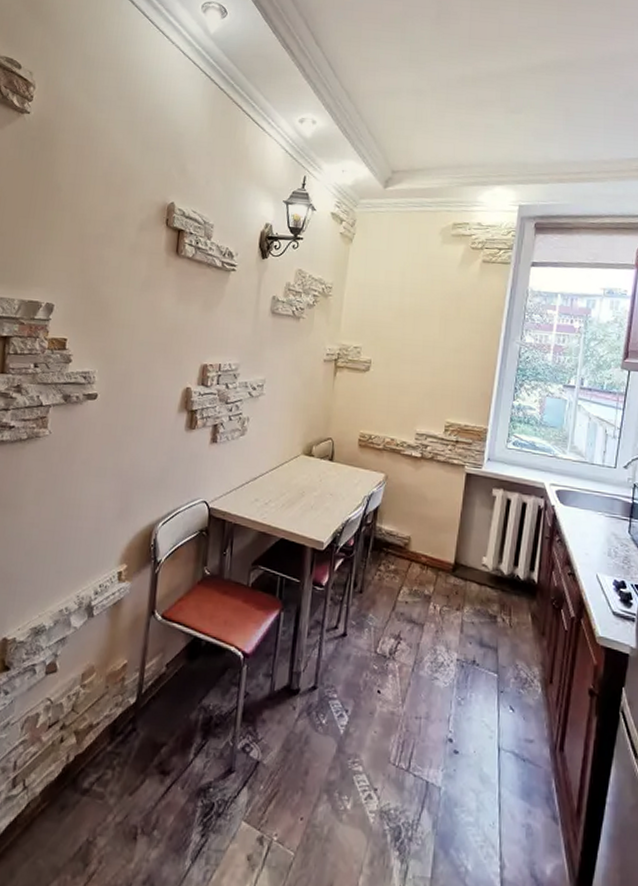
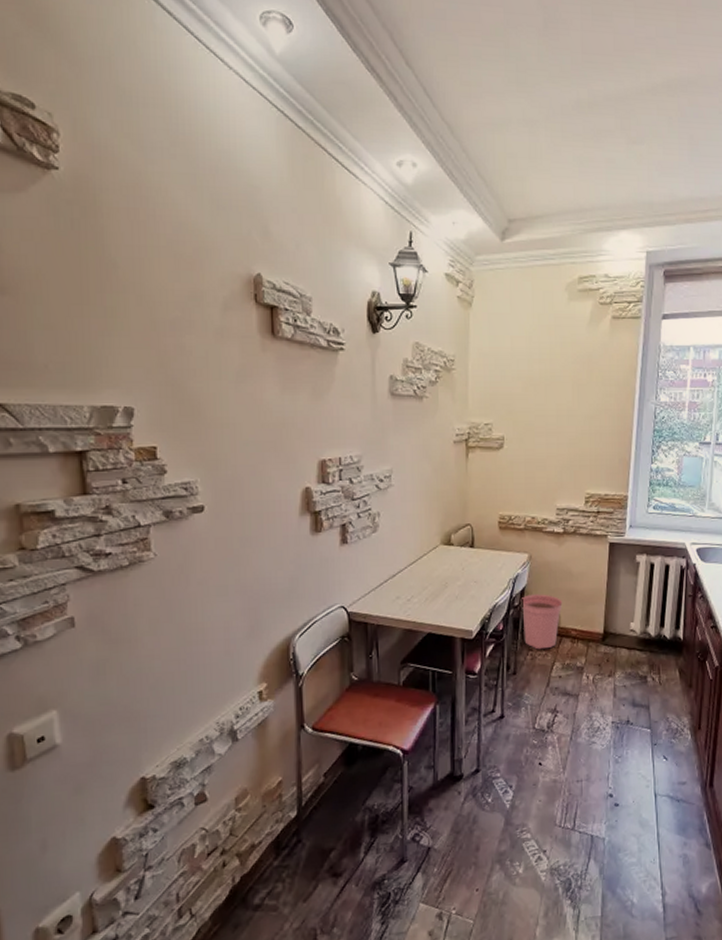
plant pot: none [373,514,415,572] -> present [520,594,563,650]

